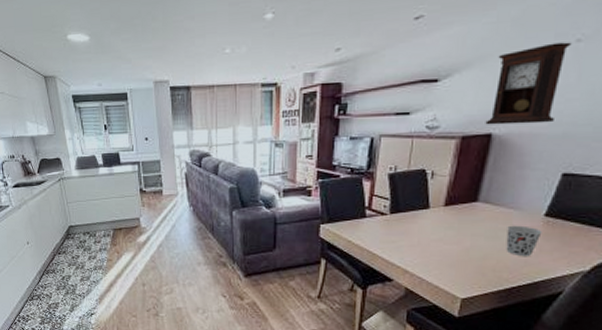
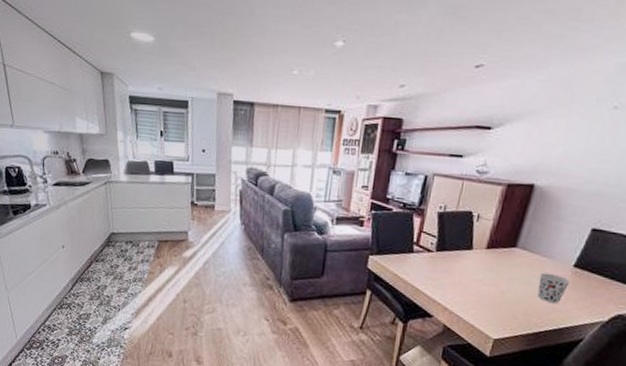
pendulum clock: present [485,42,572,125] -> none [529,107,610,181]

